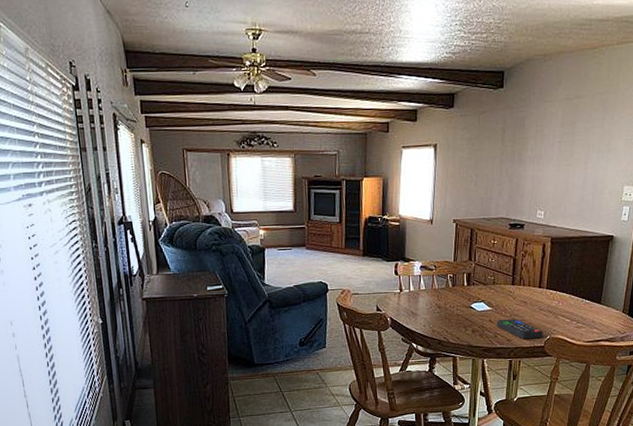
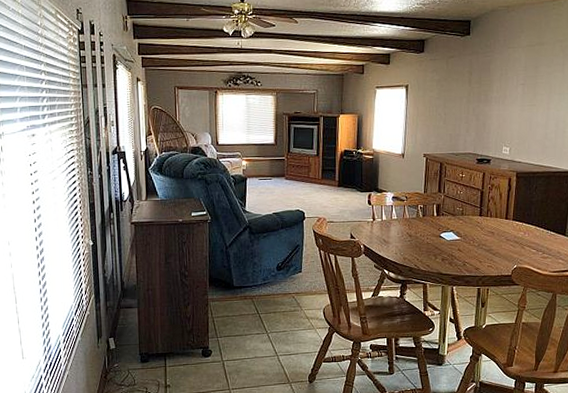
remote control: present [497,319,543,340] -> none [466,249,510,268]

